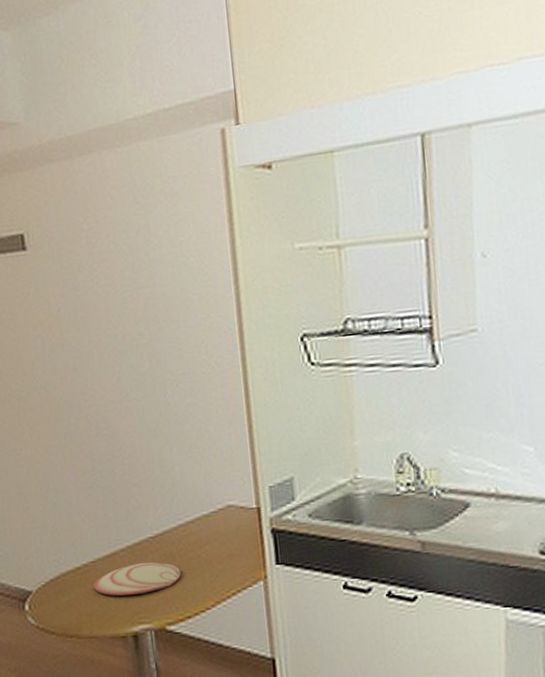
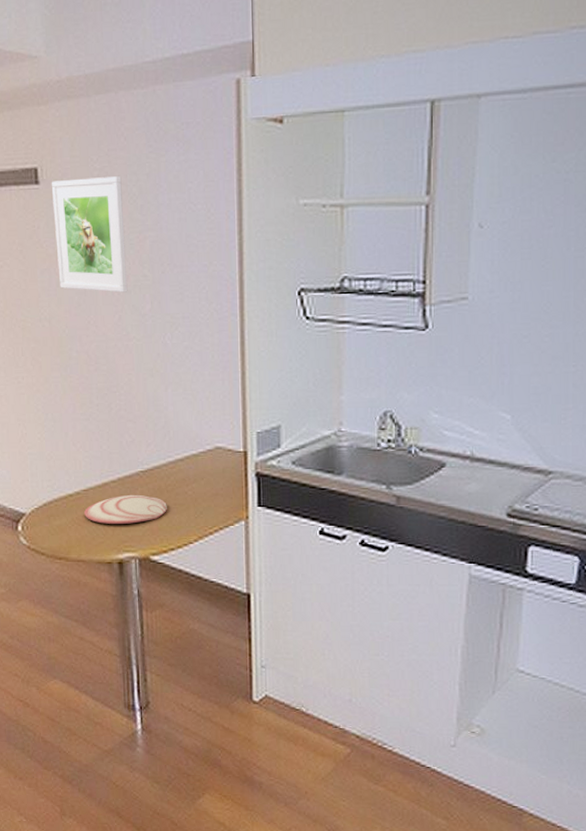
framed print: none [38,235,125,354] -> present [51,176,128,293]

